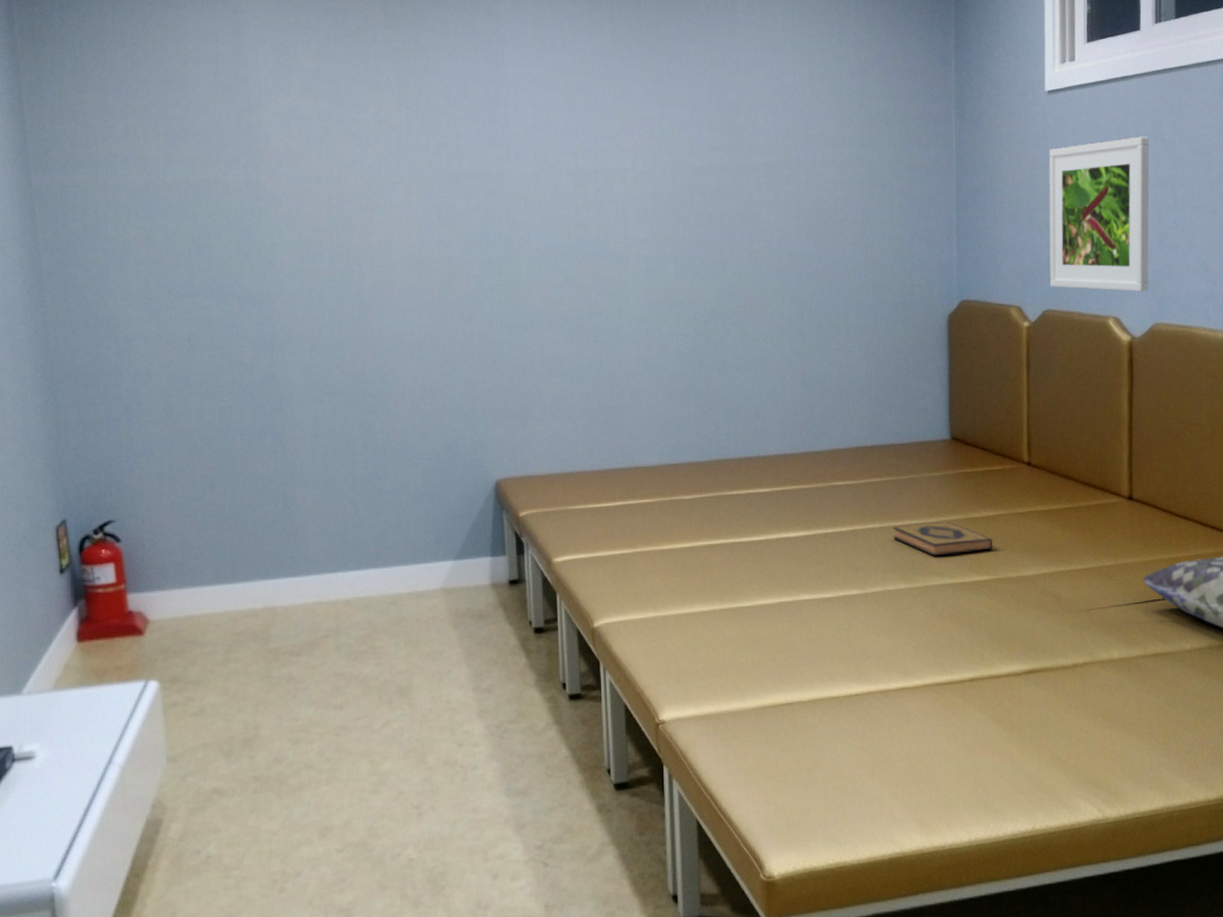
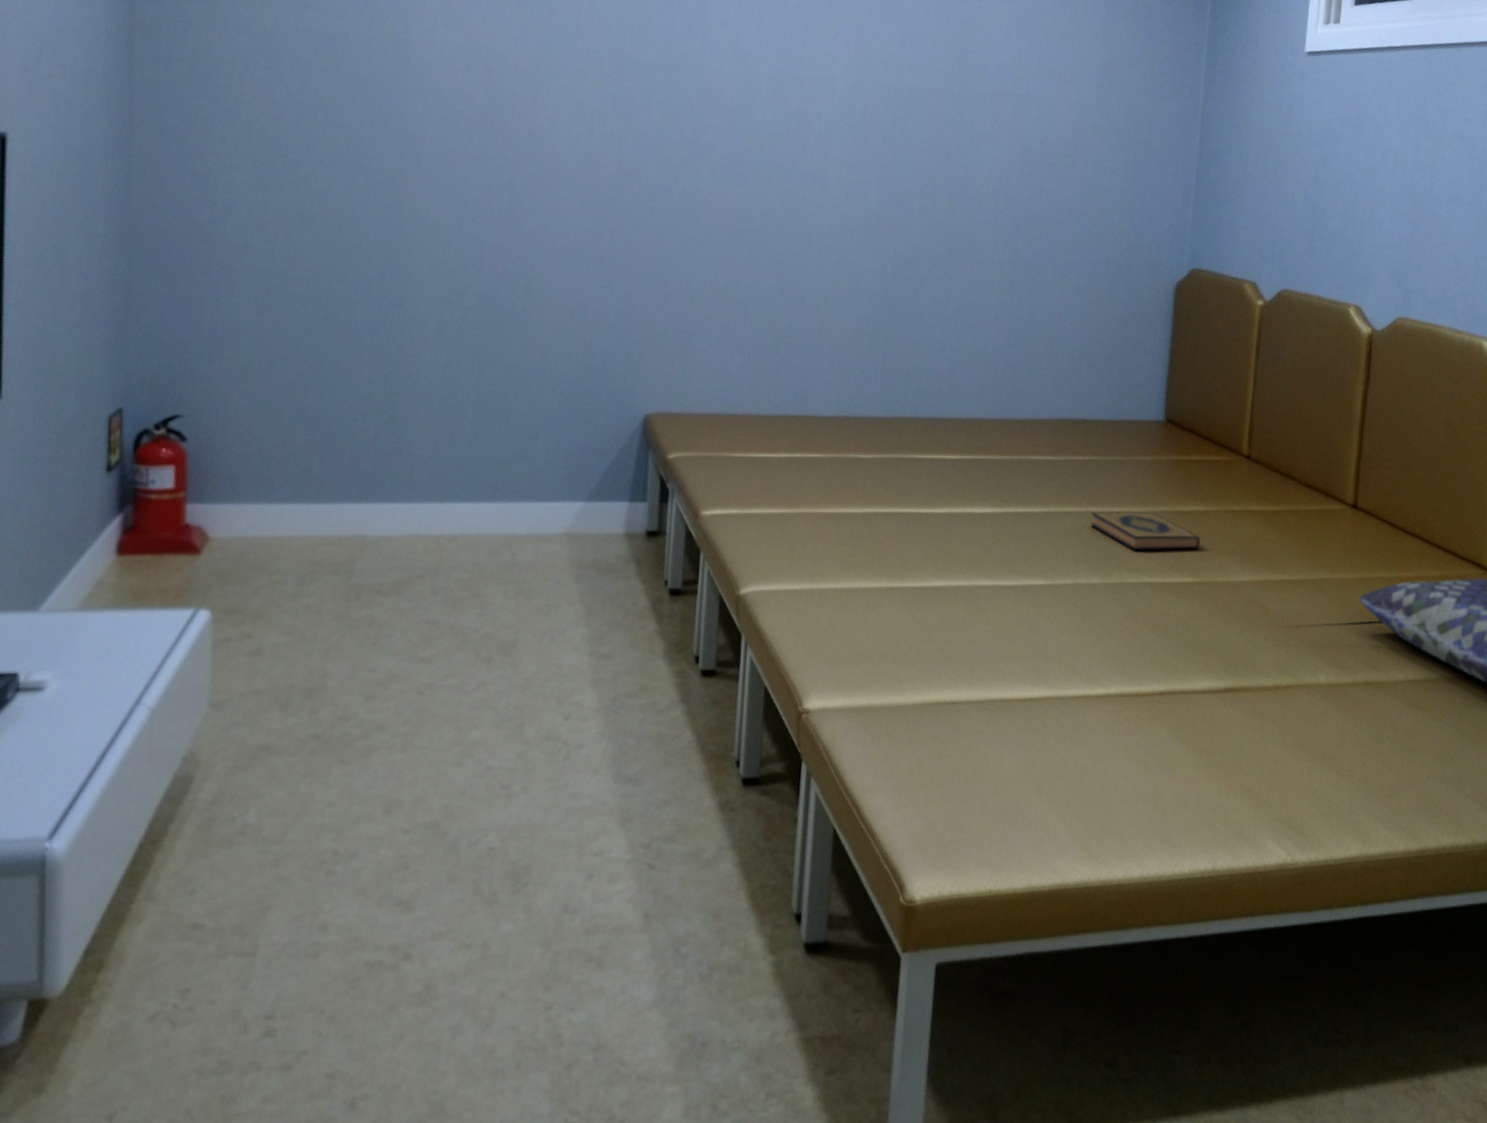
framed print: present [1049,136,1149,292] -> none [1289,113,1410,282]

